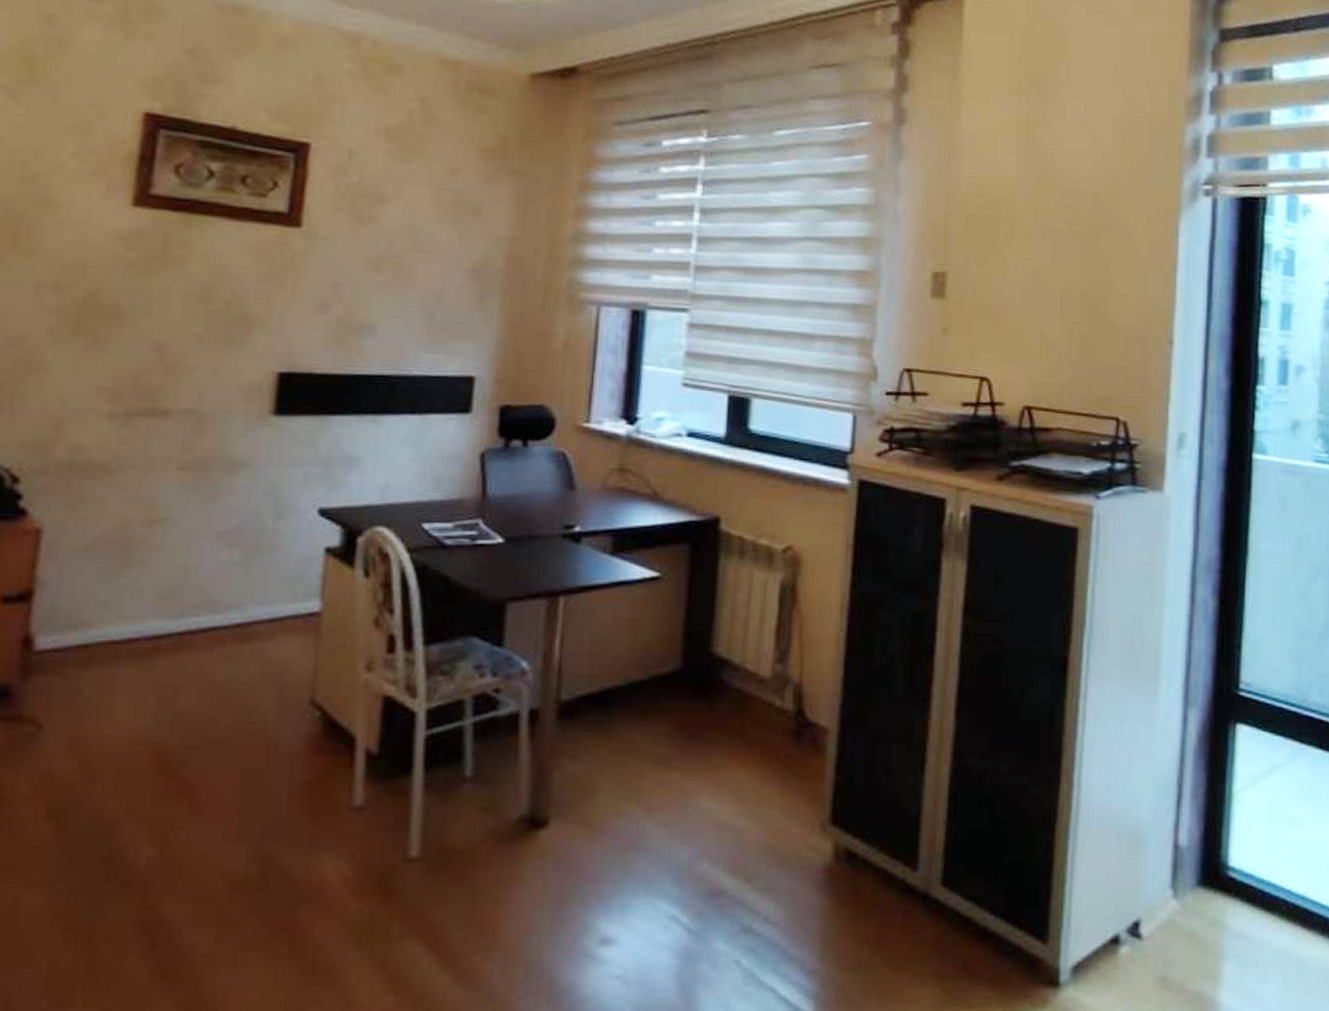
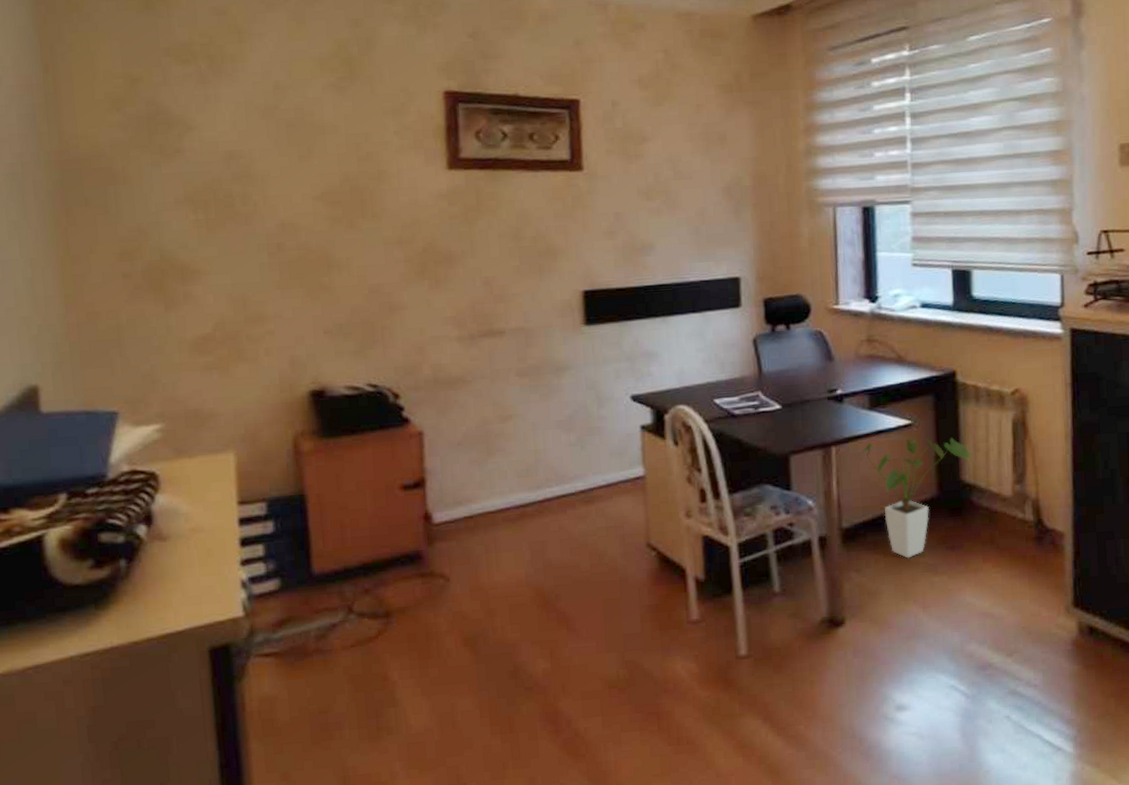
house plant: none [587,595,727,746] -> present [856,437,971,559]

